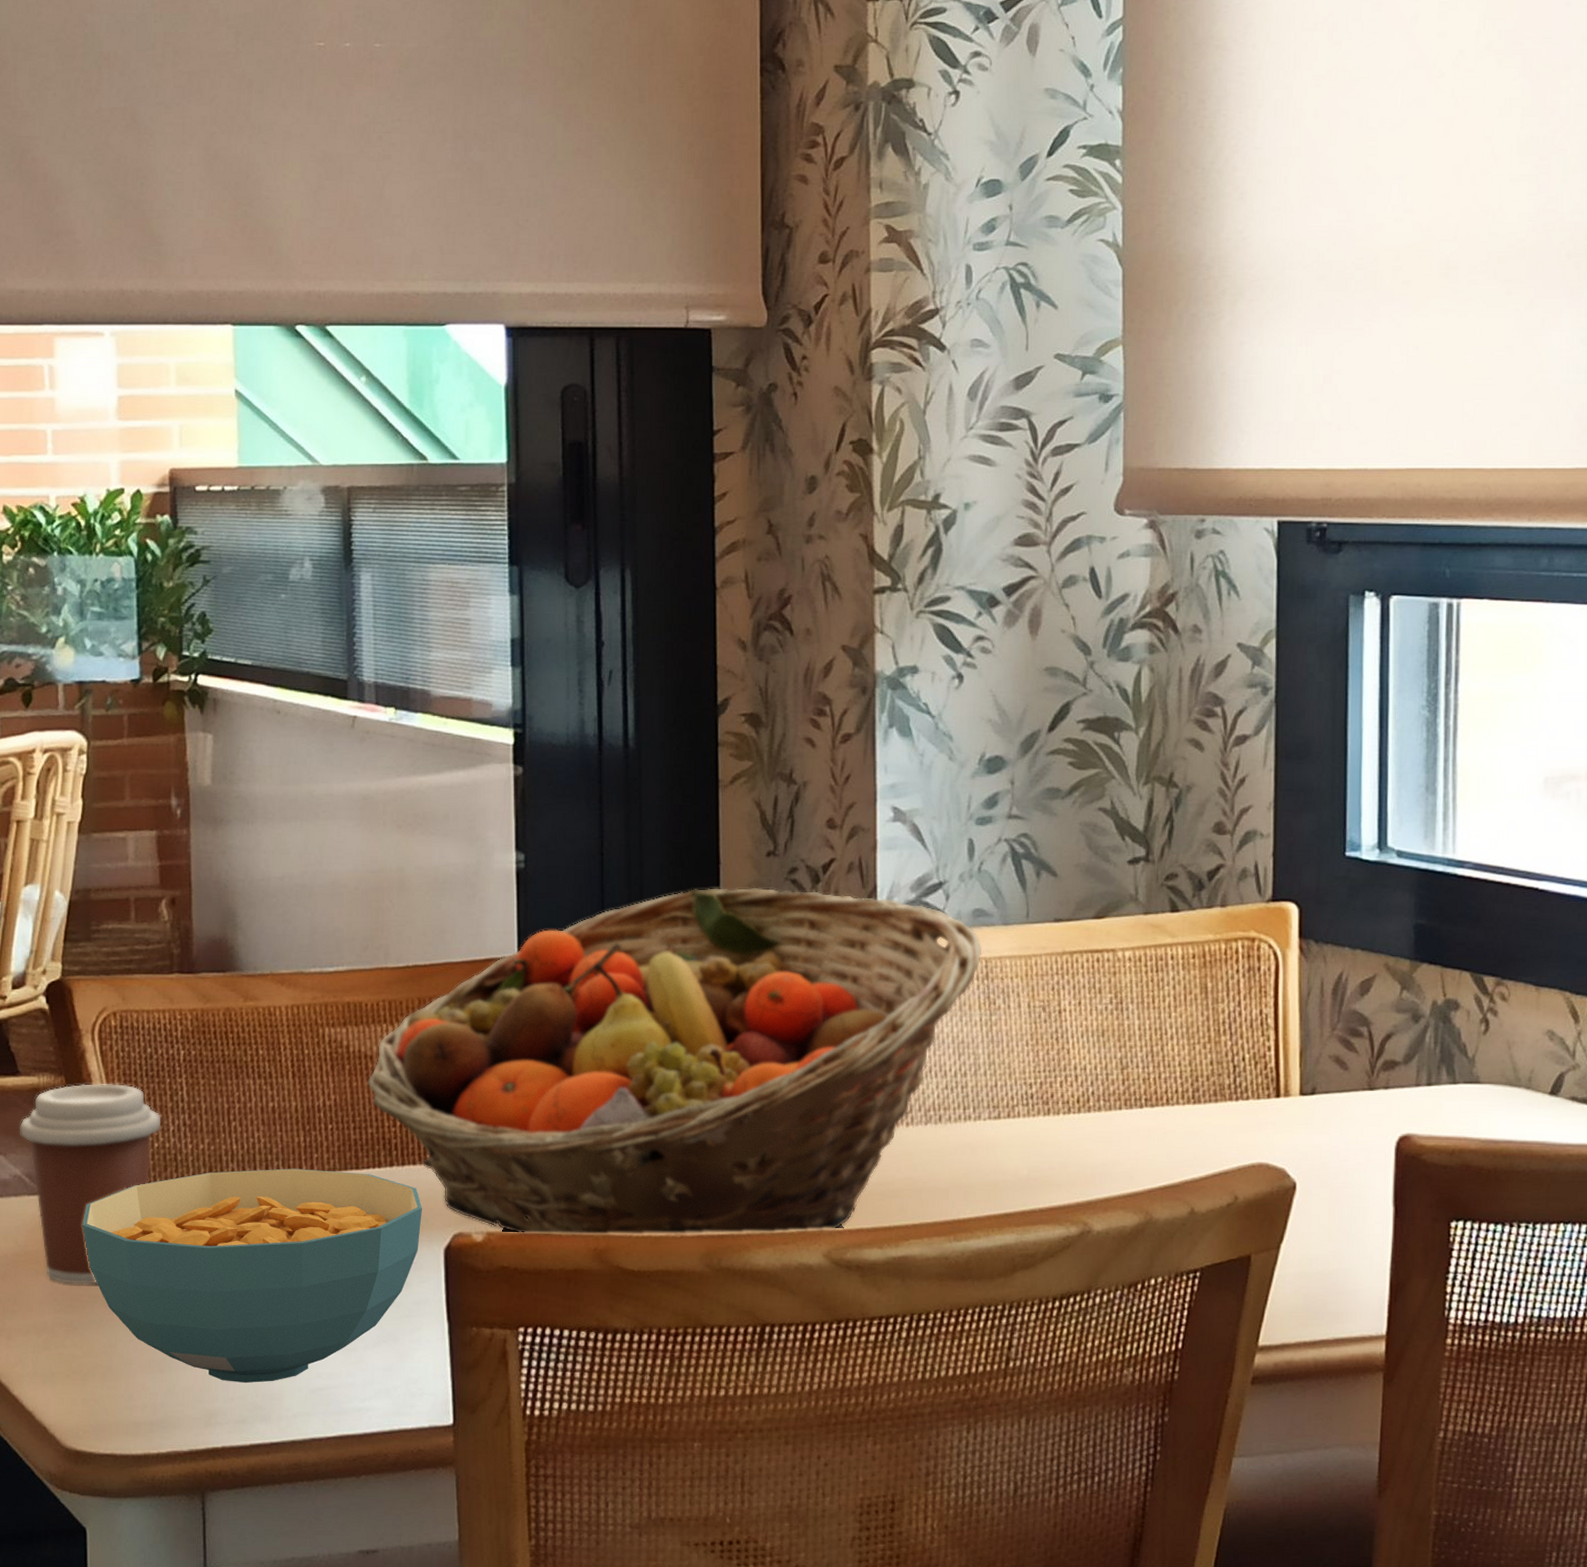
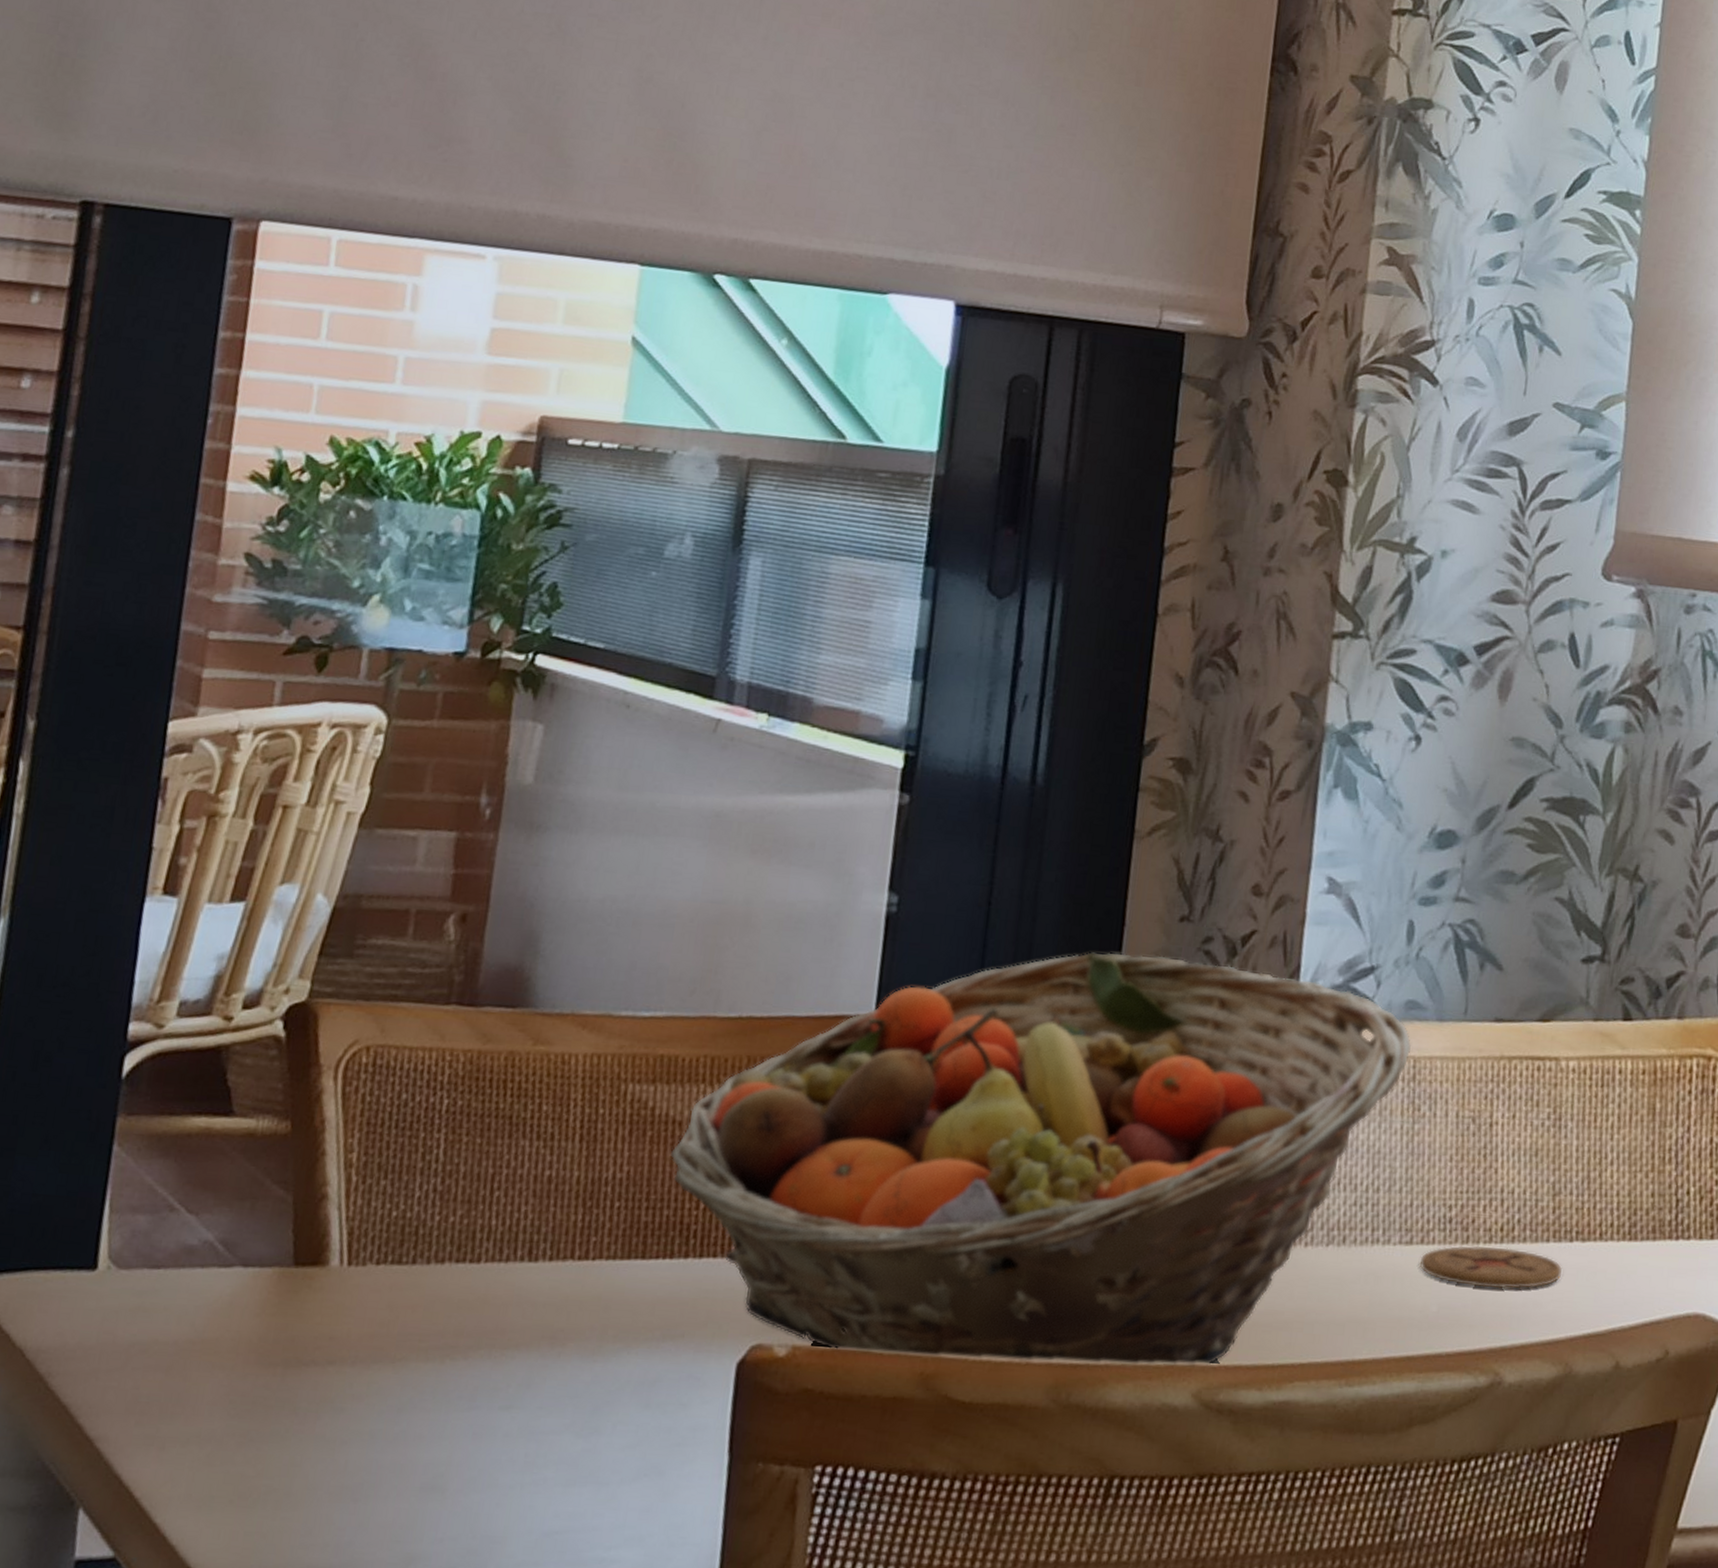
coffee cup: present [20,1084,162,1284] -> none [221,1132,407,1384]
cereal bowl: present [82,1168,423,1383] -> none [282,1251,718,1521]
coaster: none [1008,1116,1136,1152] -> present [1419,1245,1563,1289]

